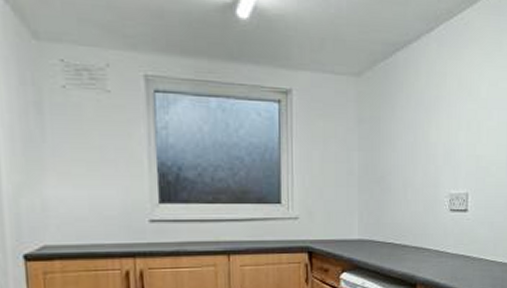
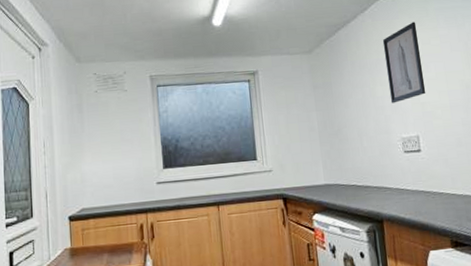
wall art: none [444,55,486,153] -> present [382,22,426,104]

